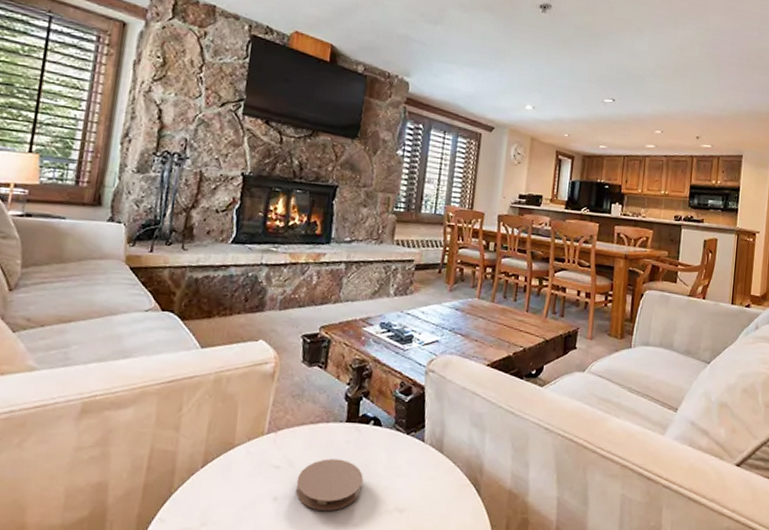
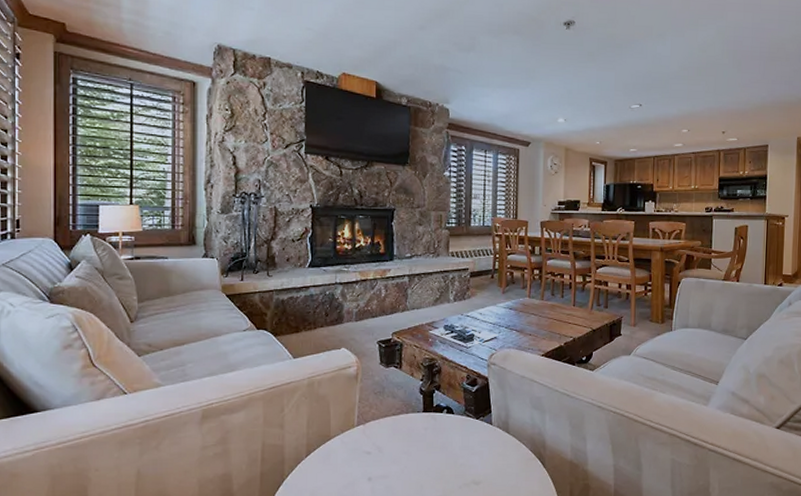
coaster: present [295,459,364,512] -> none [386,443,443,487]

